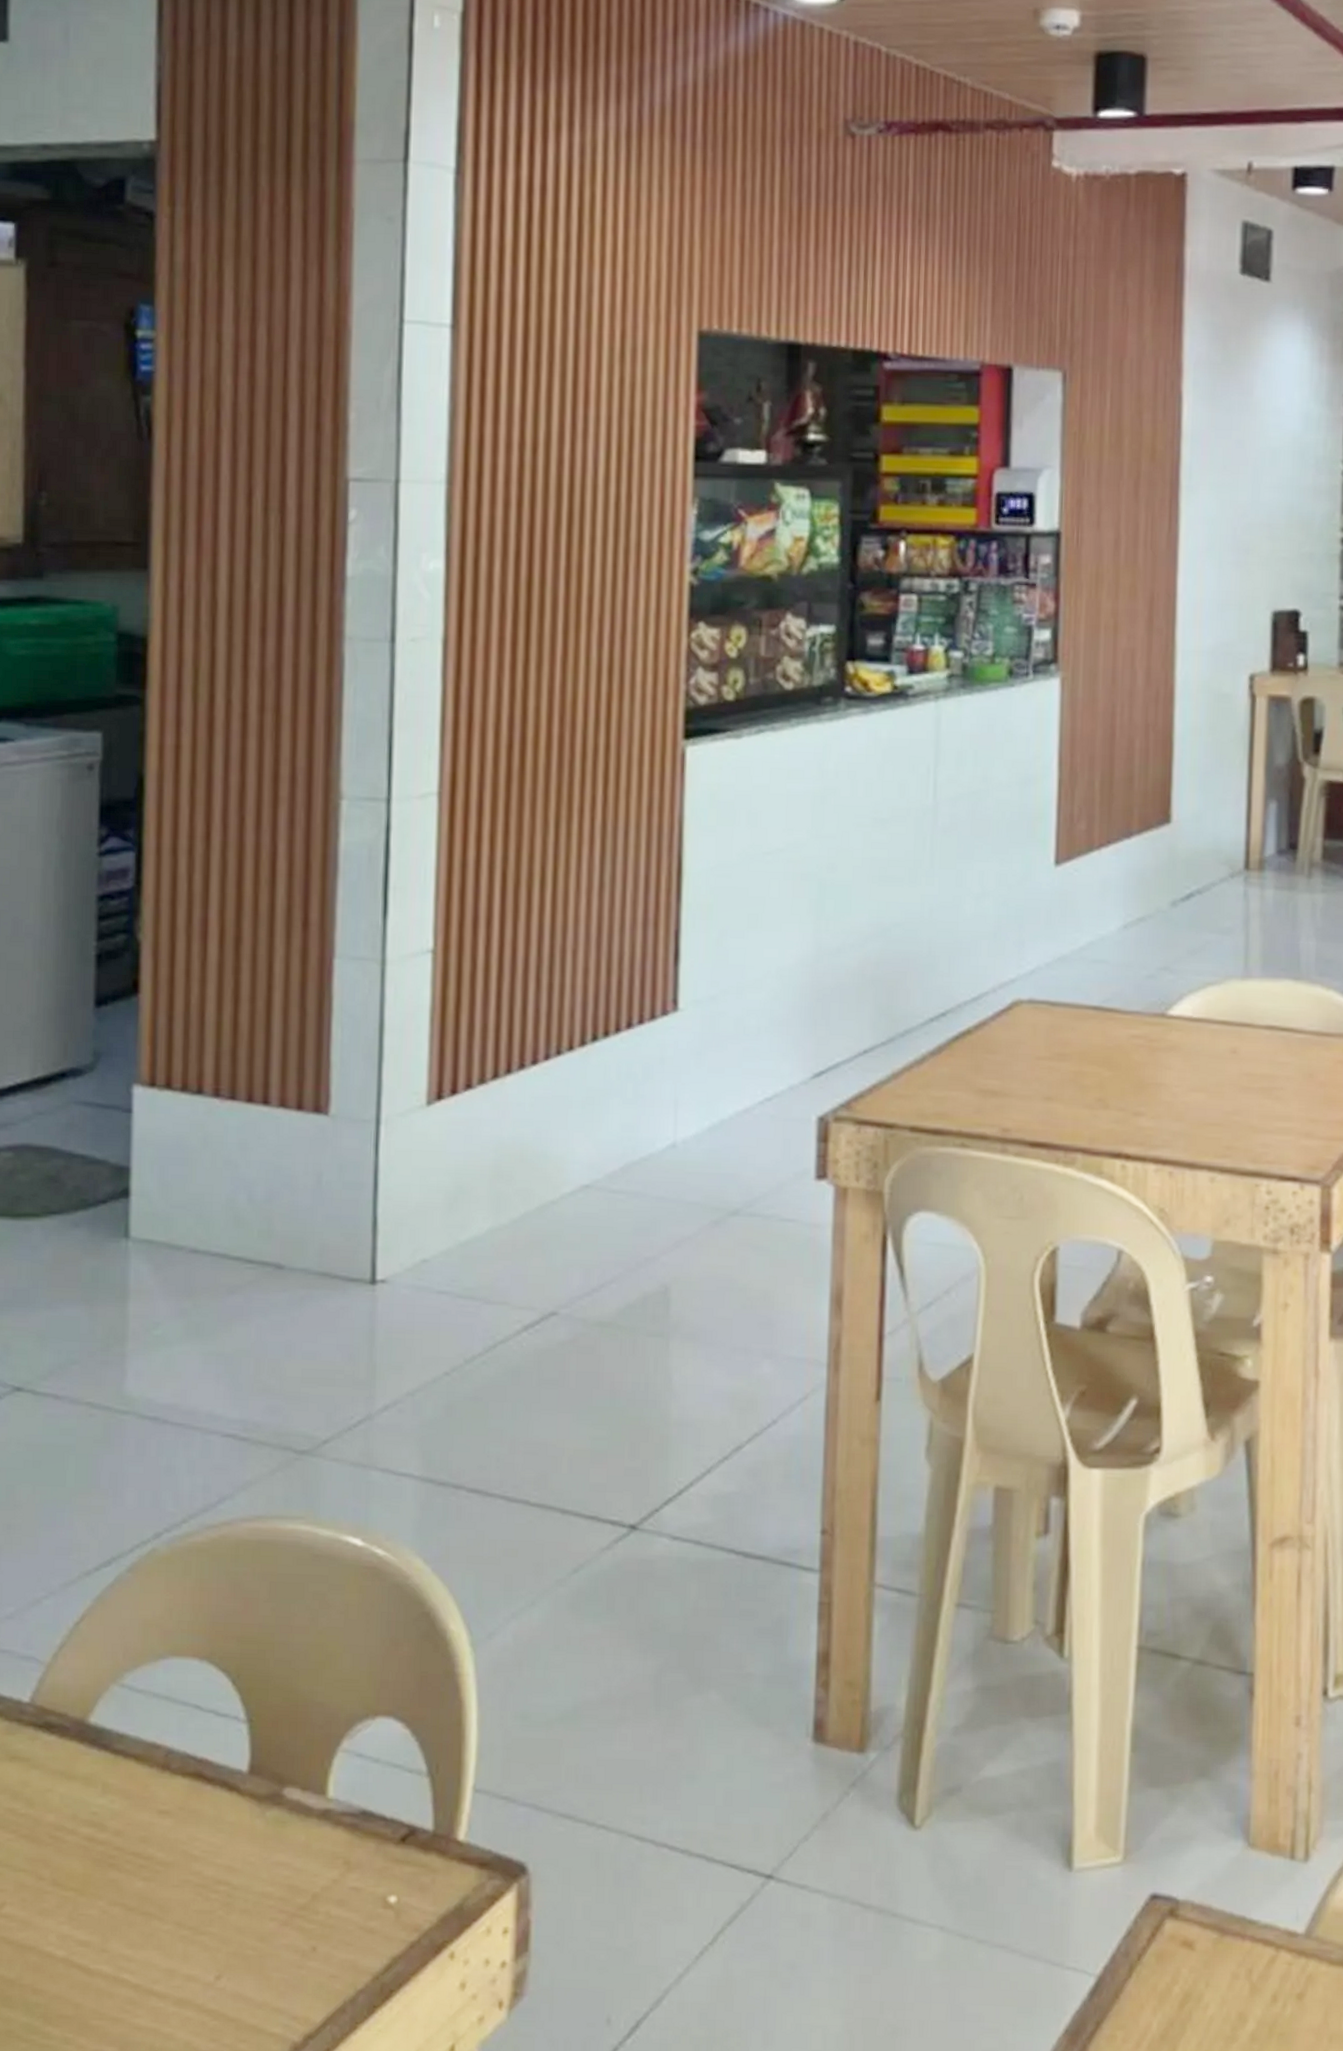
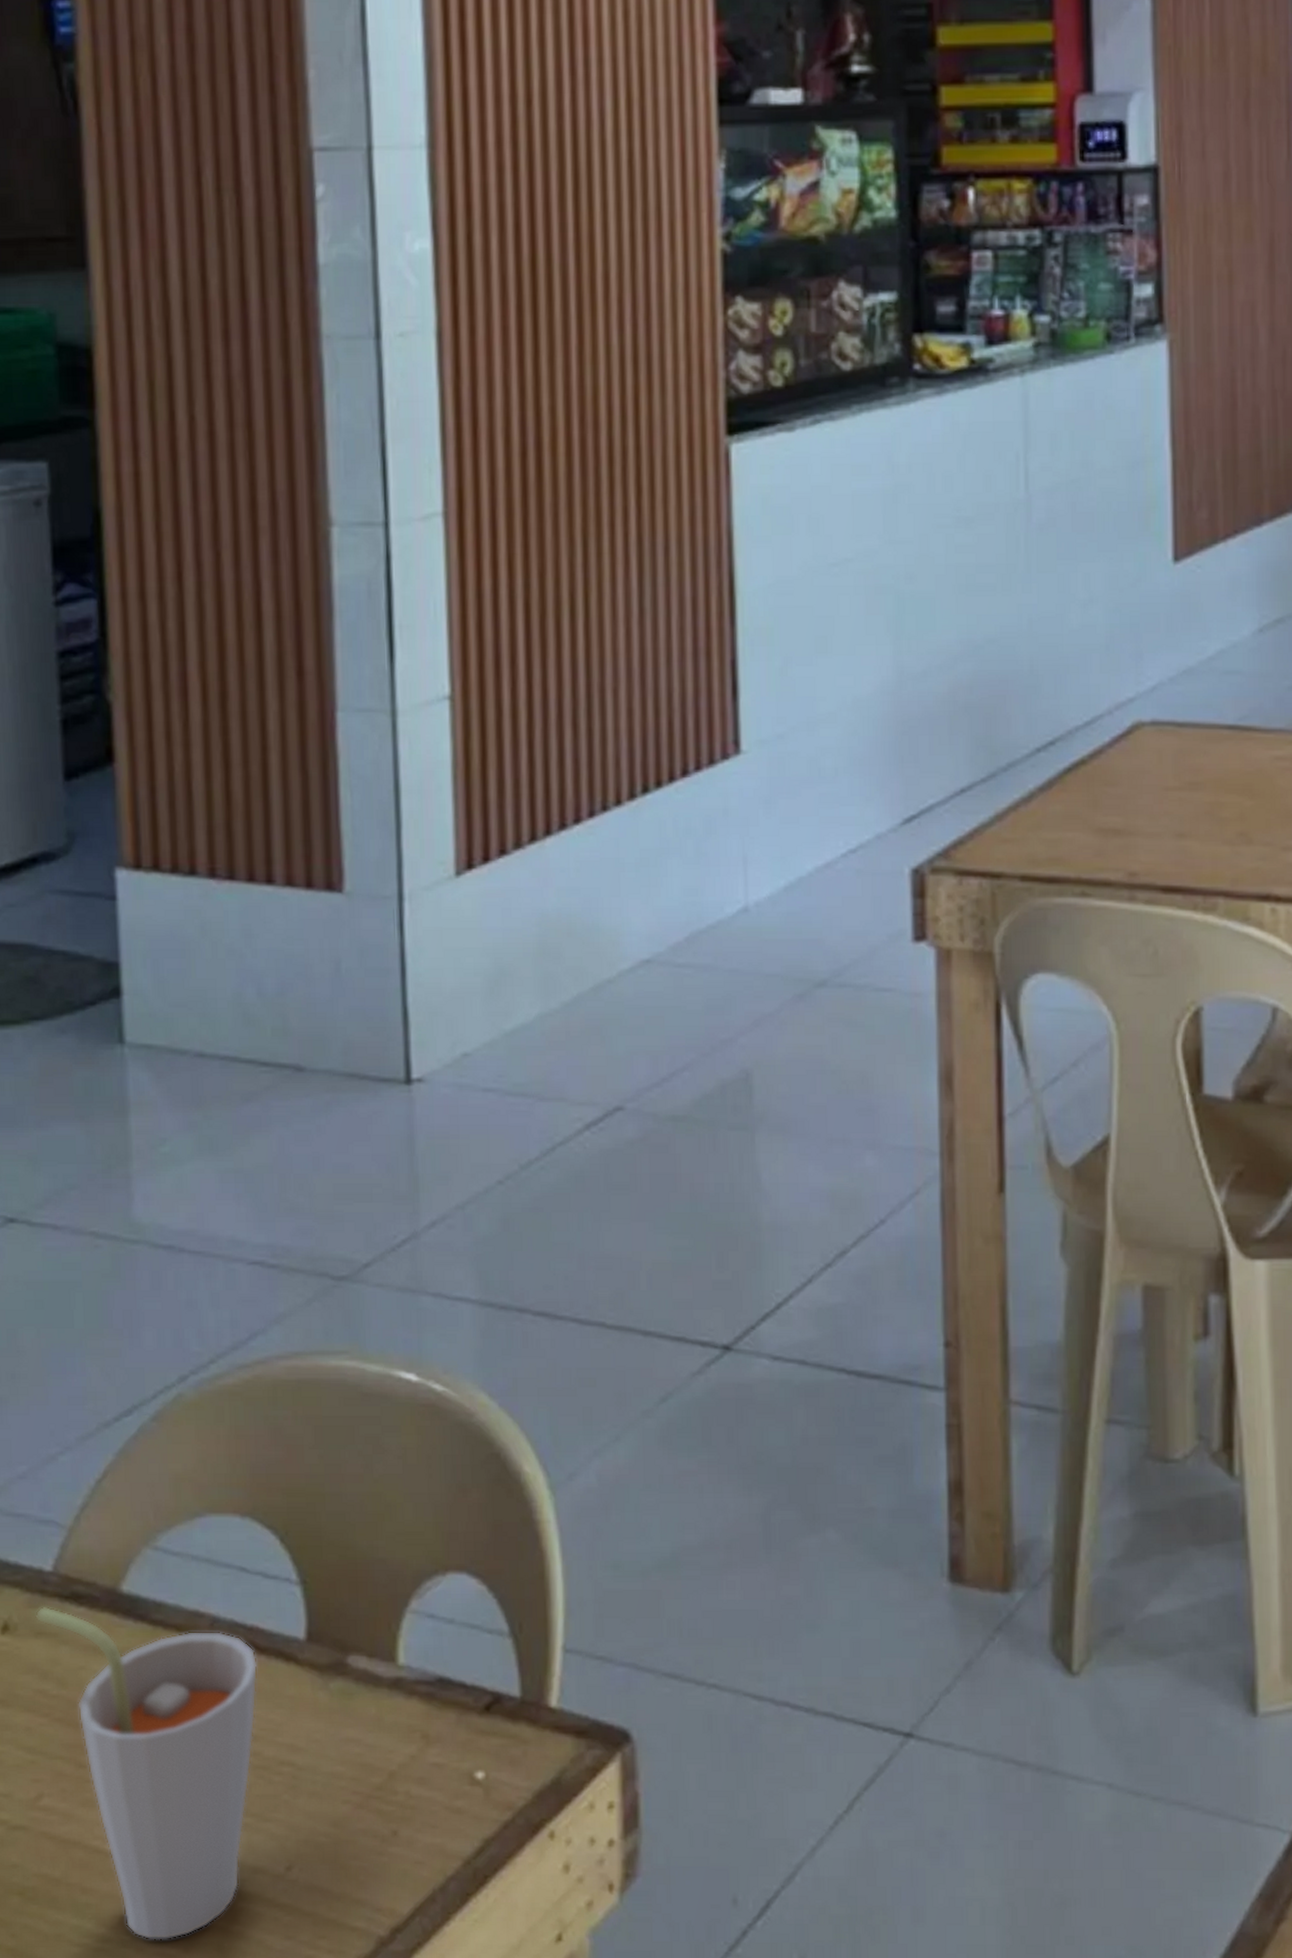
cup: none [11,1733,204,2039] -> present [35,1606,258,1940]

